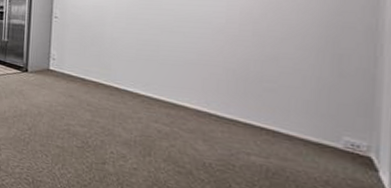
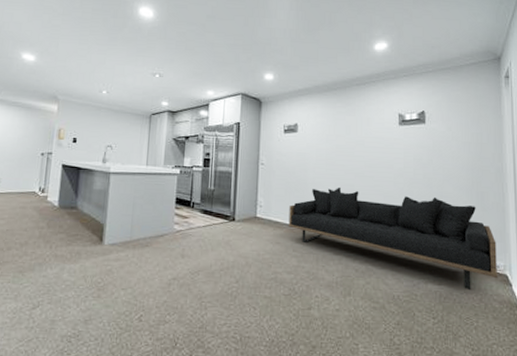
sofa: none [83,42,358,170] -> present [288,187,497,291]

